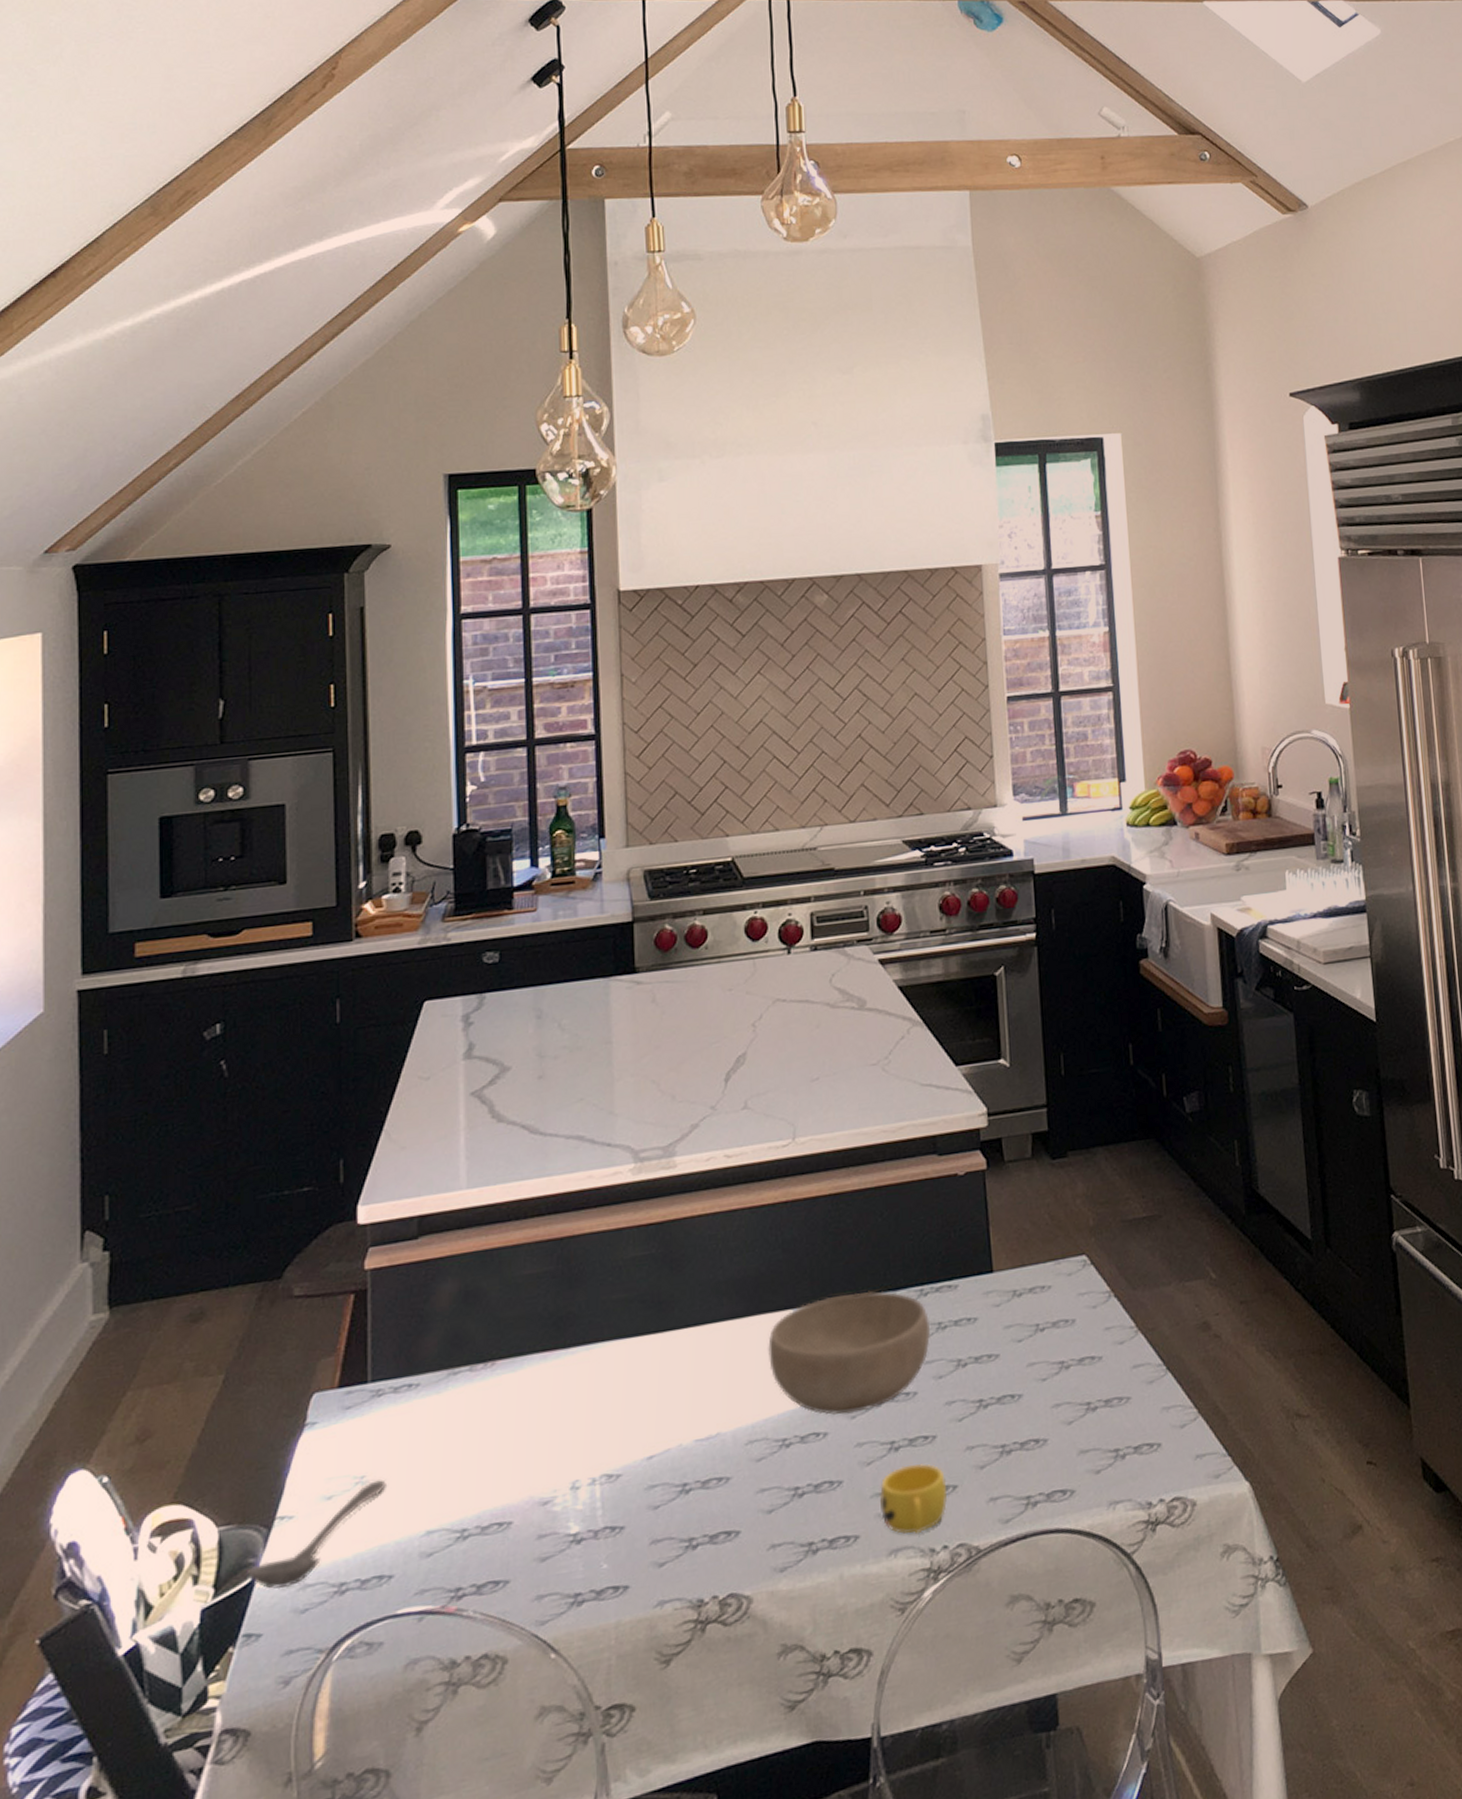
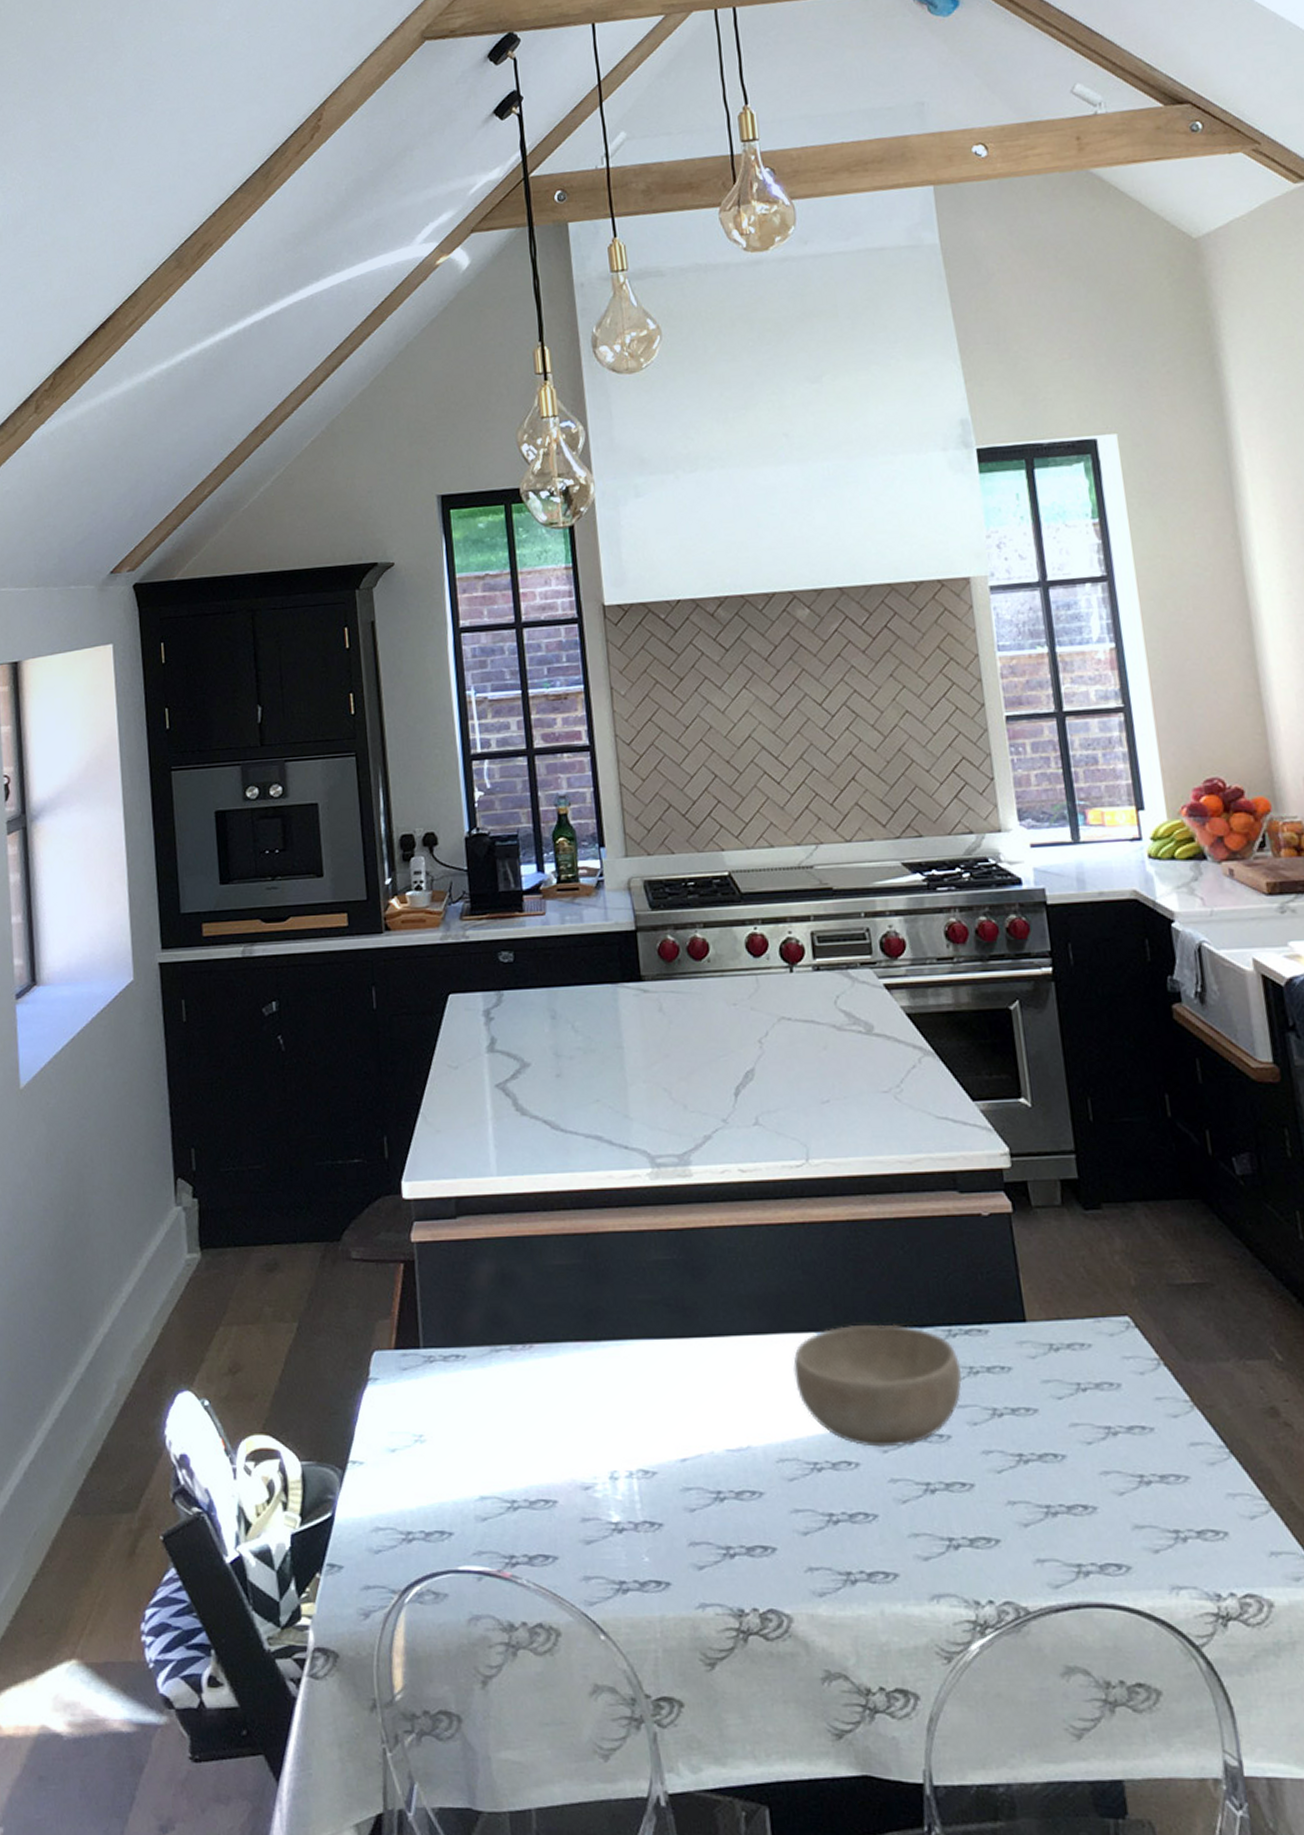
stirrer: present [248,1480,386,1590] -> none [328,1441,442,1528]
cup: present [880,1464,948,1534] -> none [917,1509,991,1584]

